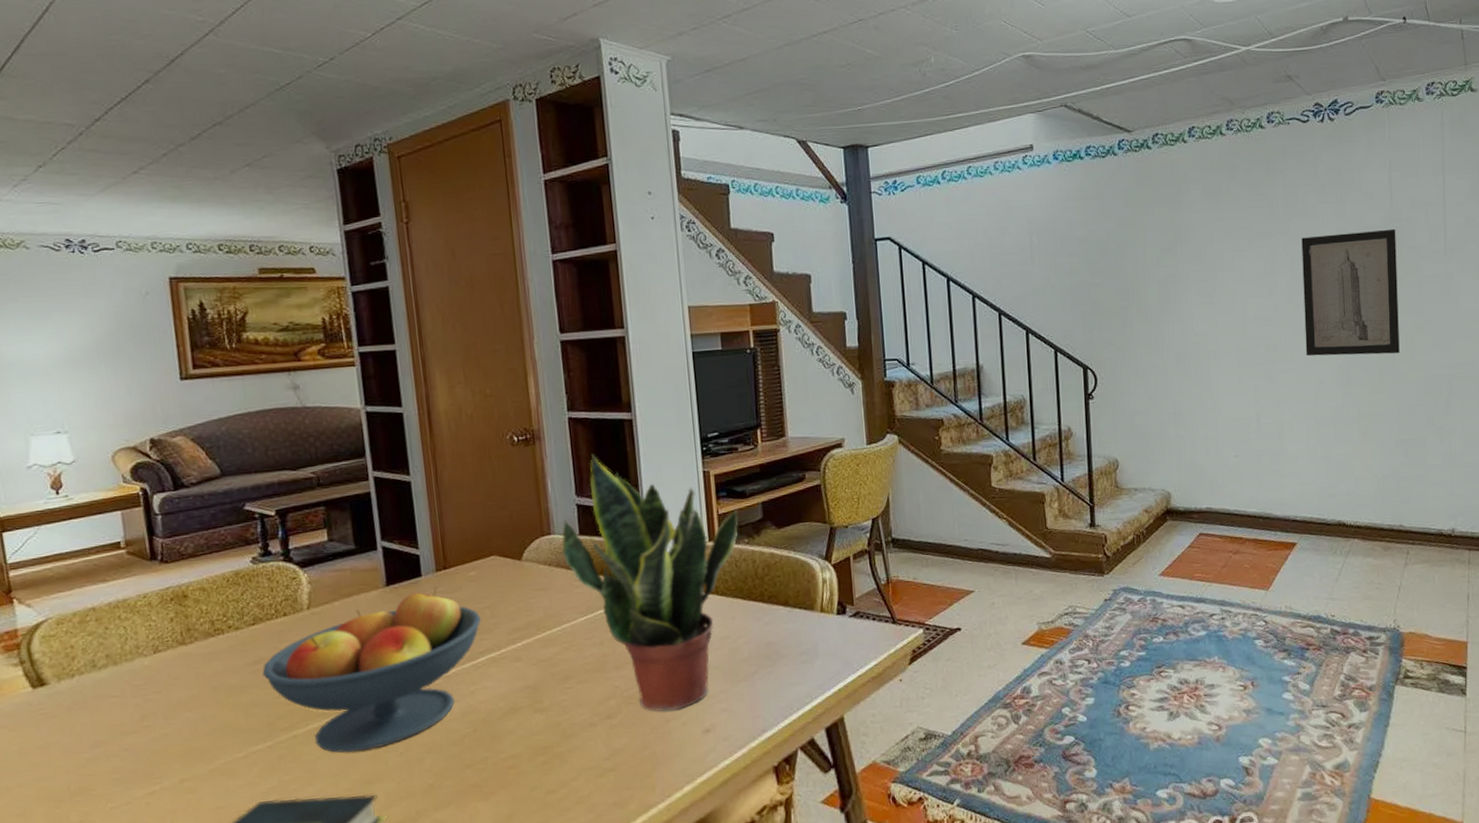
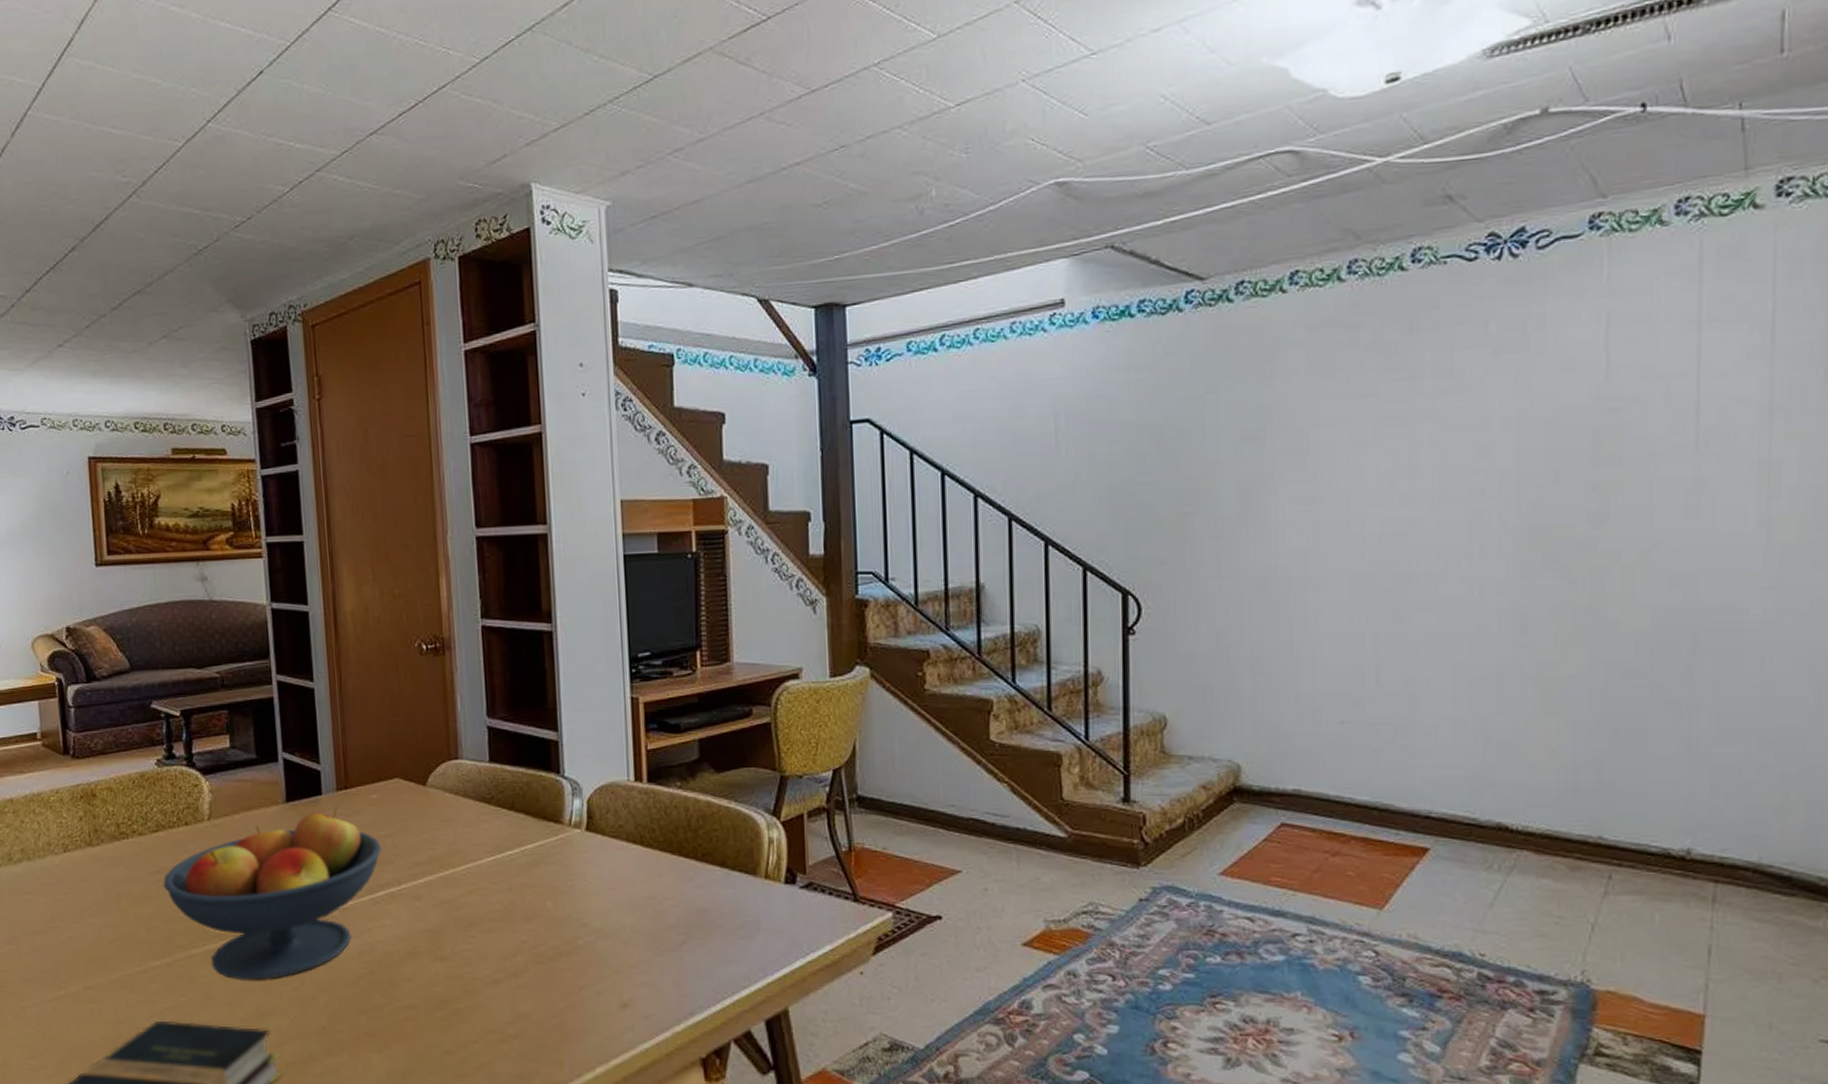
potted plant: present [561,454,738,712] -> none [469,669,669,977]
wall art: present [1301,228,1400,356] -> none [1457,411,1613,592]

